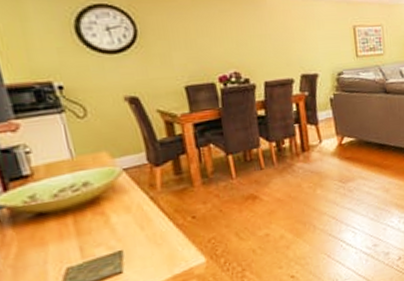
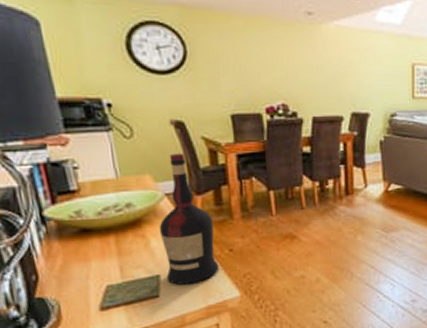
liquor: none [118,127,183,259] -> present [158,153,220,285]

